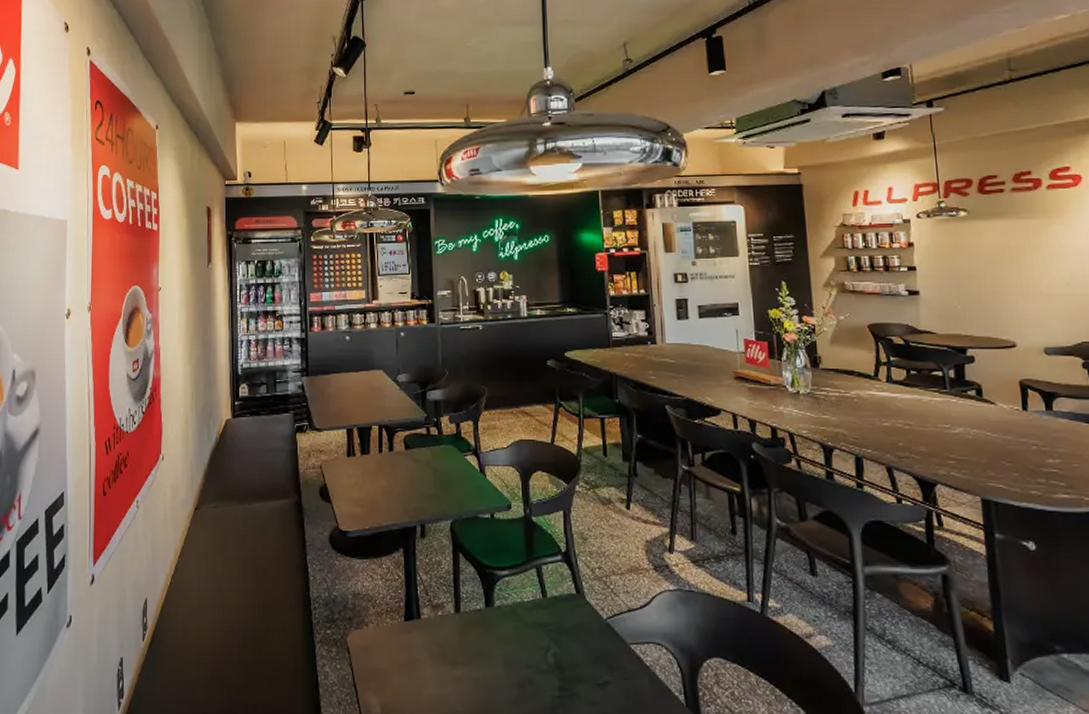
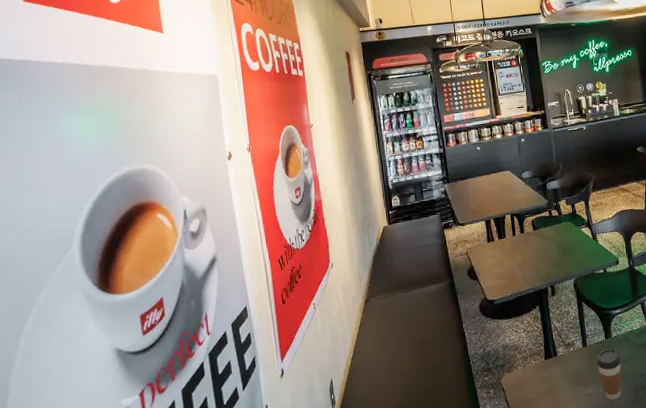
coffee cup: none [471,621,504,693] -> present [596,349,622,400]

